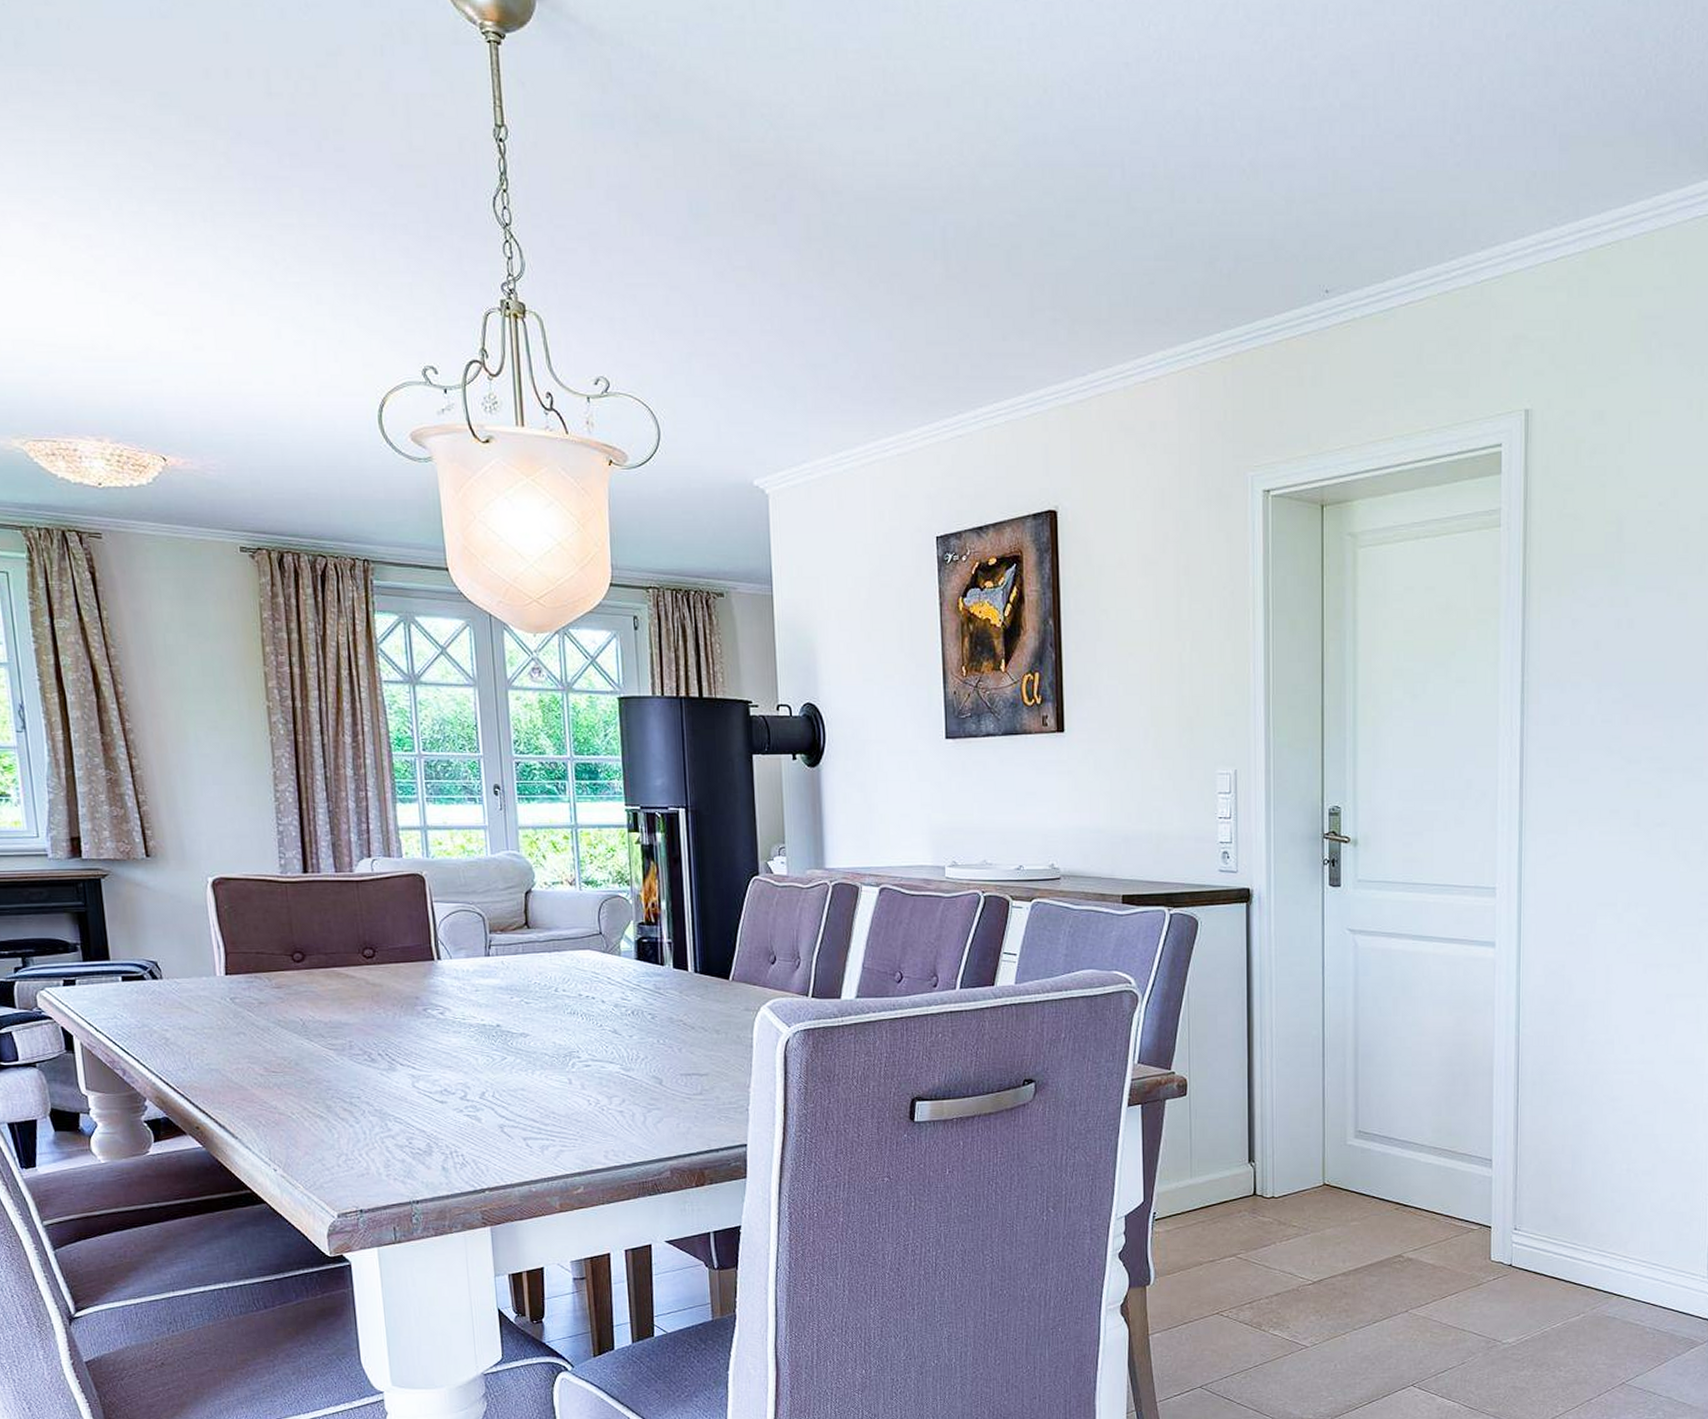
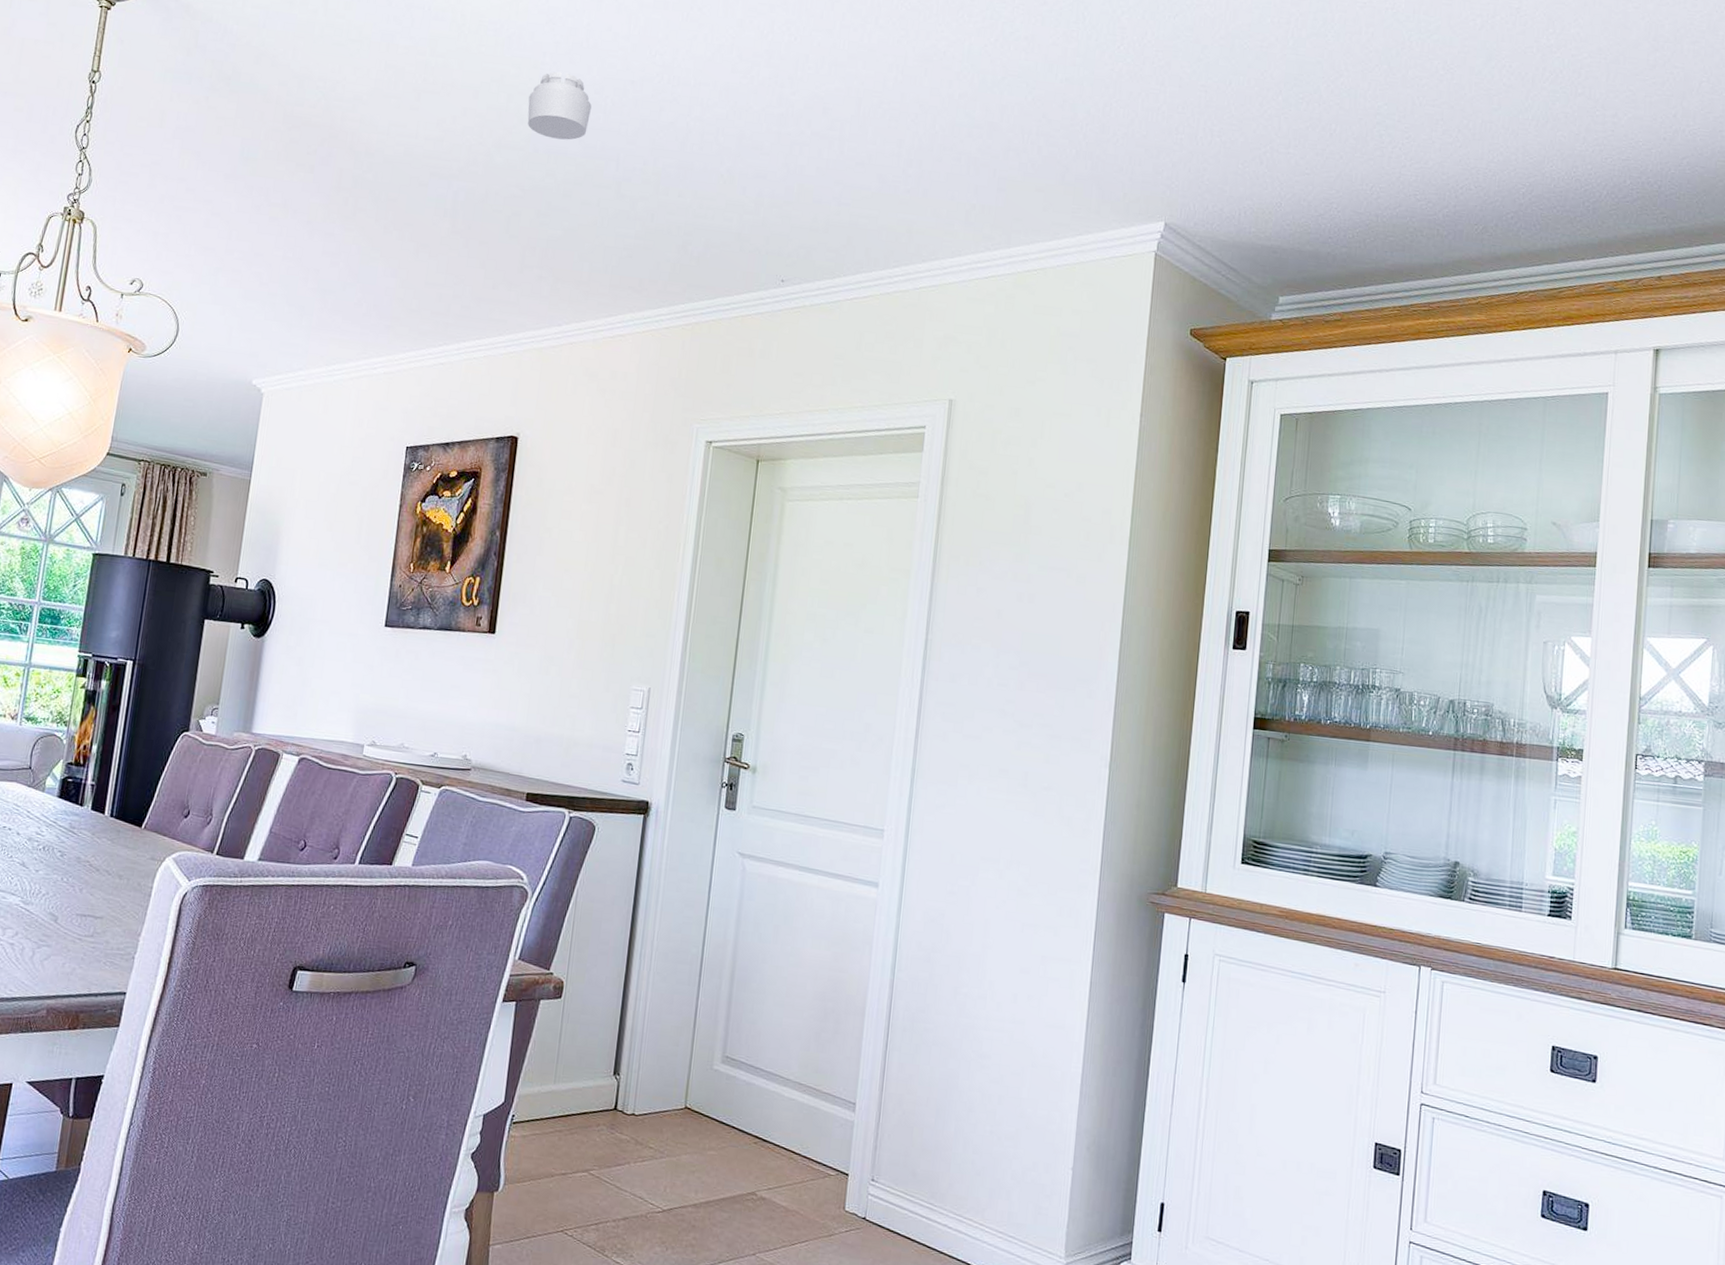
smoke detector: none [1009,61,1084,147] -> present [527,71,592,140]

